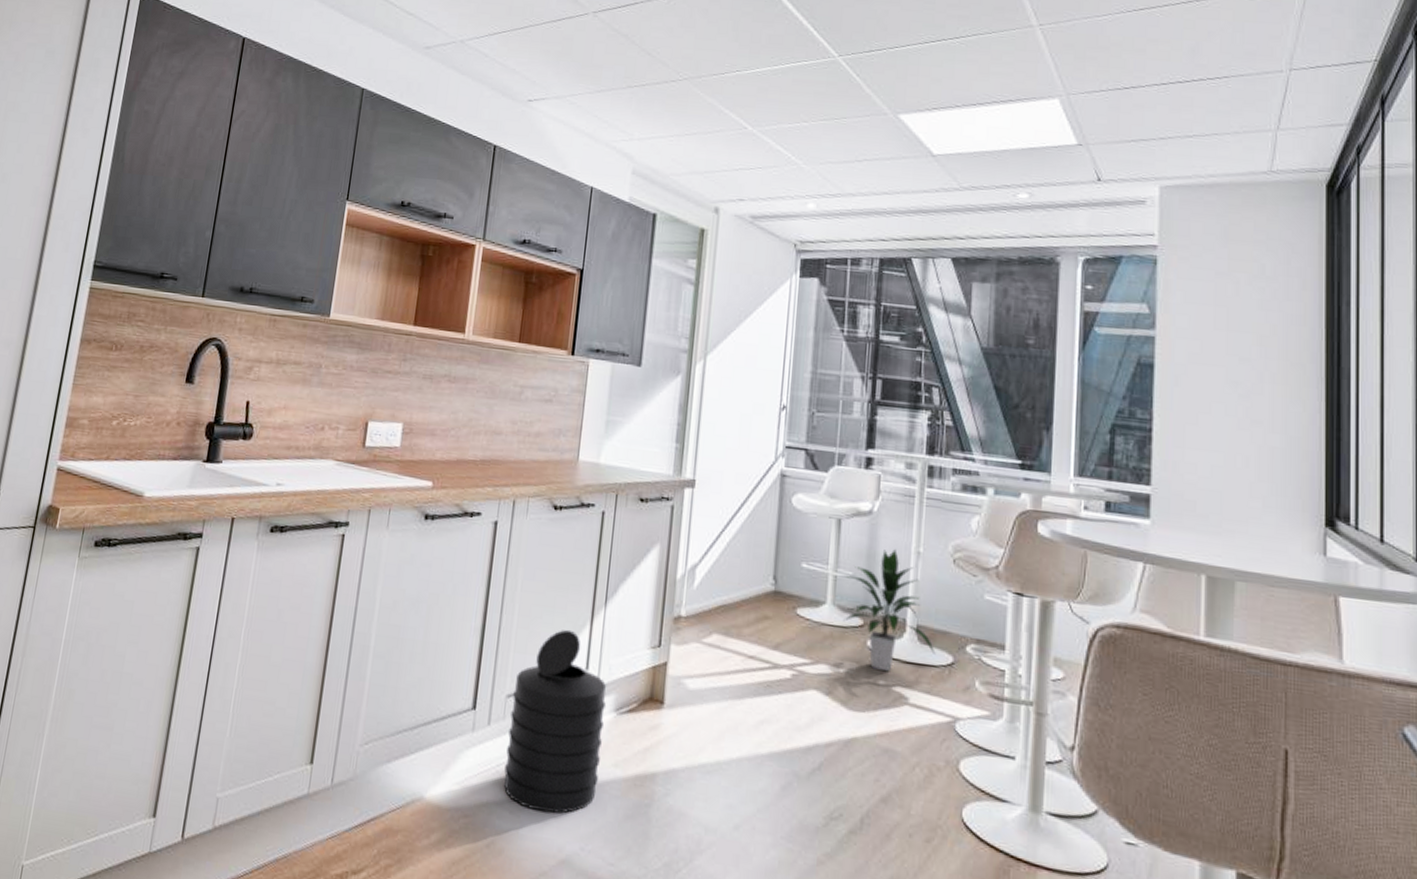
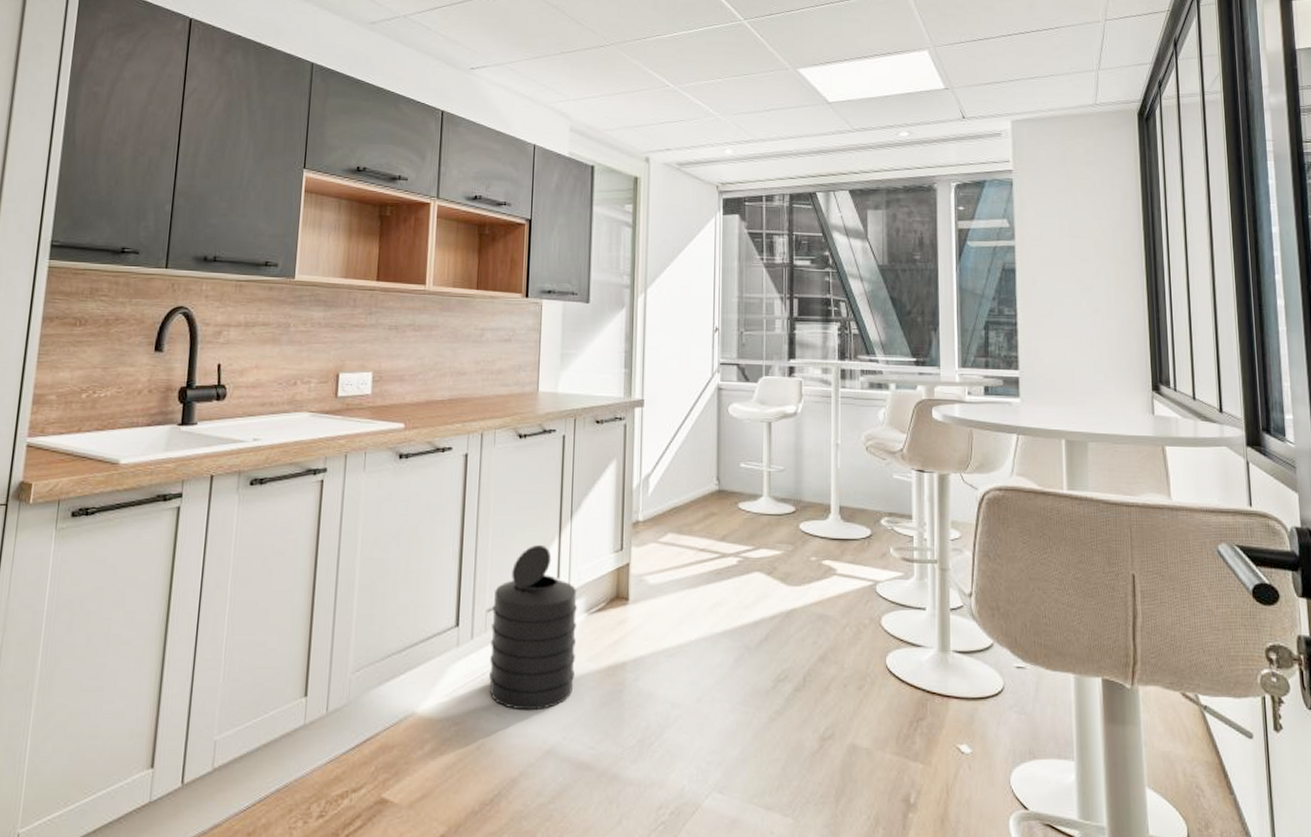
indoor plant: present [843,549,936,672] -> none [778,444,856,549]

